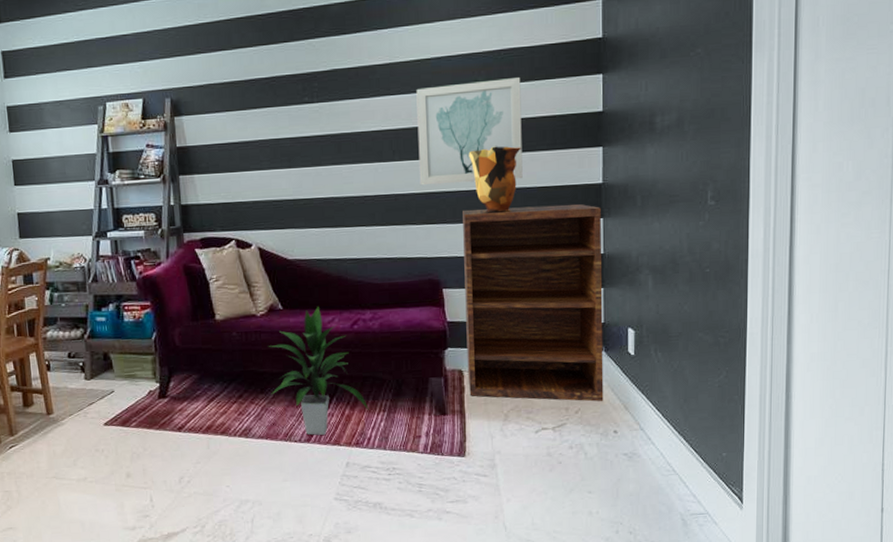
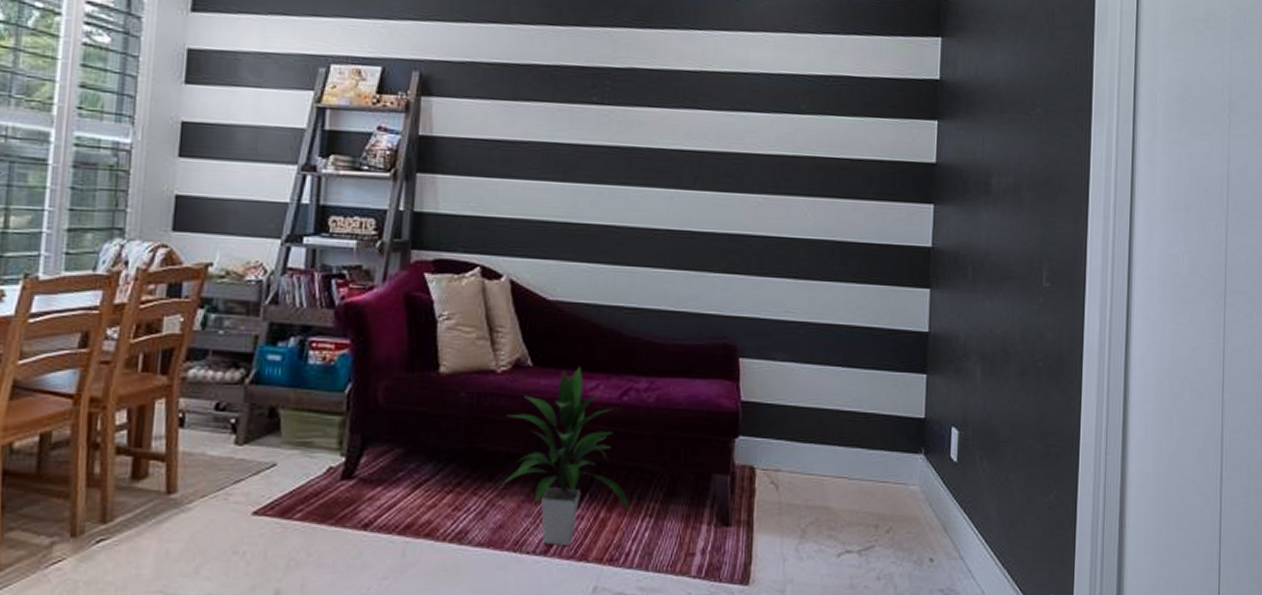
wall art: present [416,77,523,186] -> none [723,106,849,231]
shelving unit: present [463,204,604,402] -> none [760,260,928,520]
decorative vase: present [468,146,521,212] -> none [783,187,844,269]

